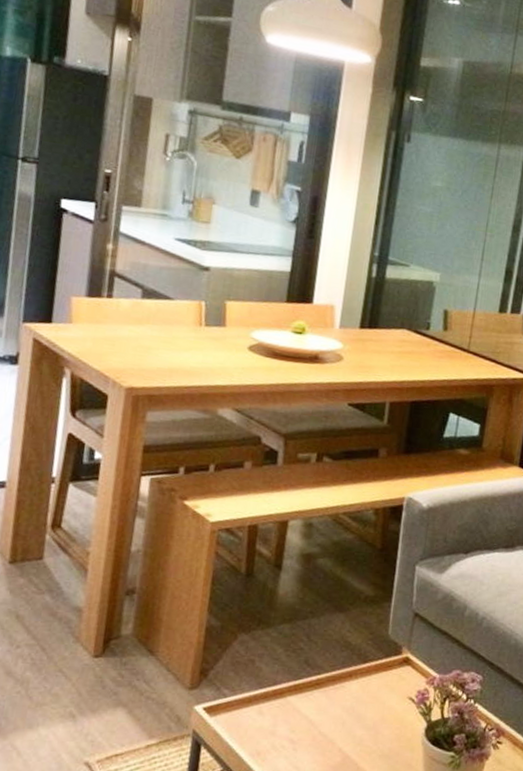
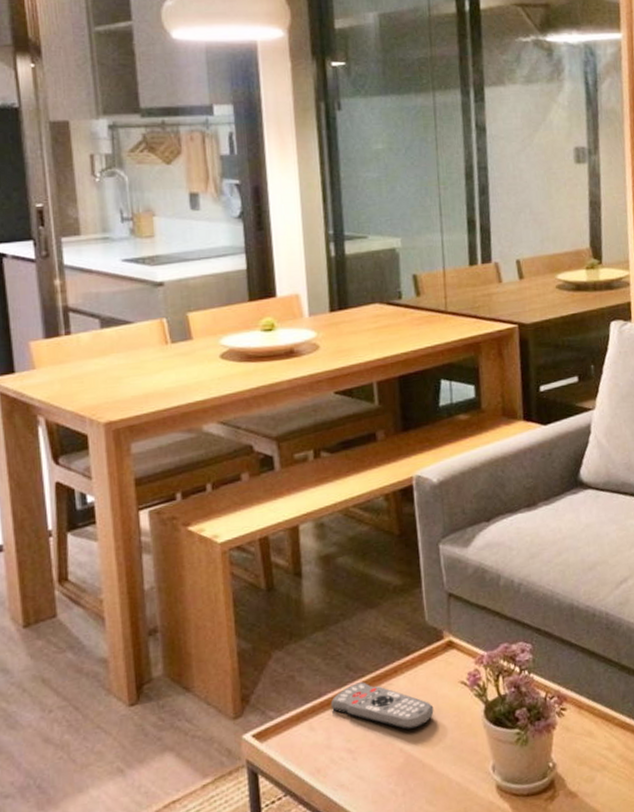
remote control: none [283,679,379,732] -> present [330,682,434,730]

